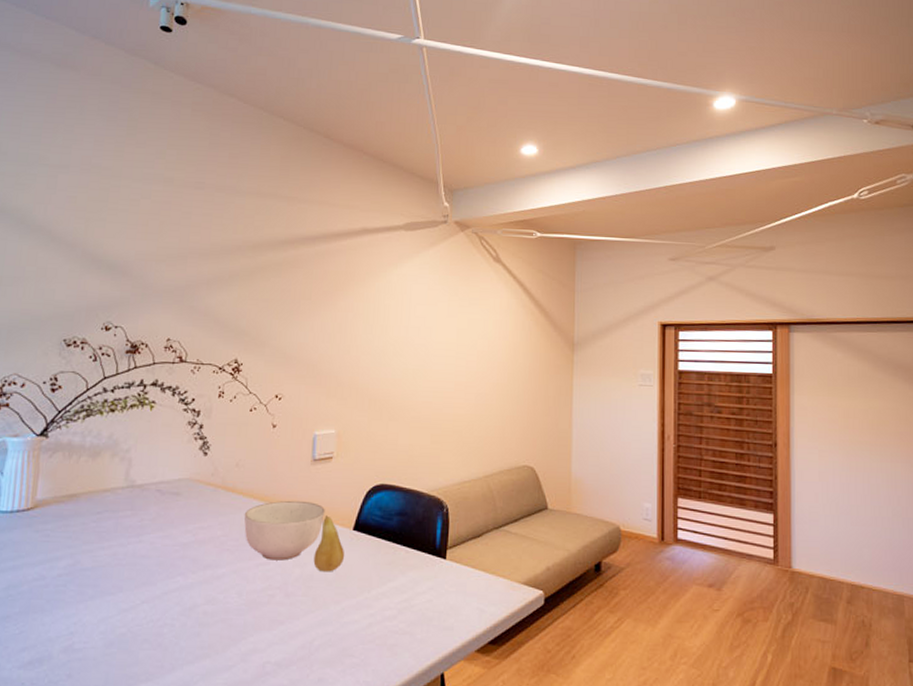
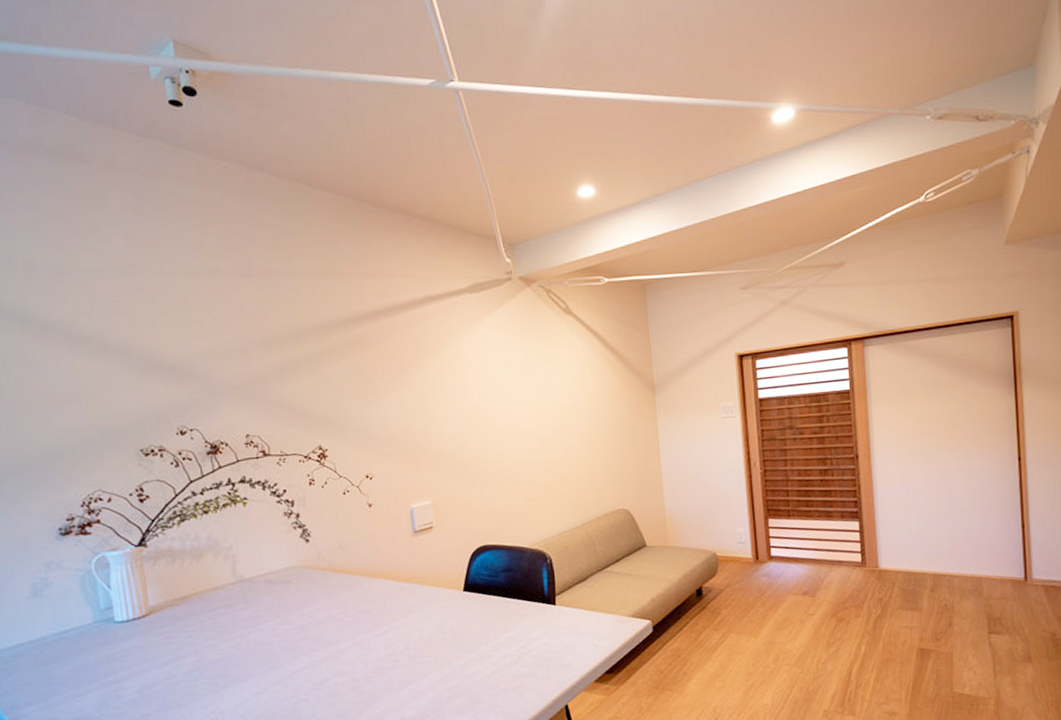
bowl: present [244,500,325,561] -> none [355,571,434,630]
fruit: present [313,515,345,572] -> none [429,581,460,633]

